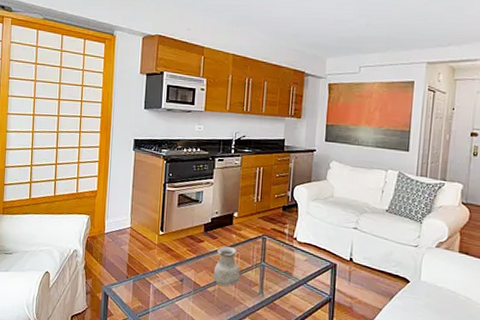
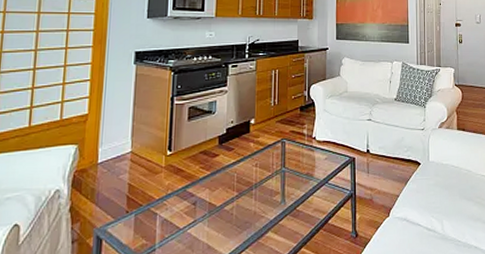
vase: present [213,246,240,287] -> none [230,157,260,202]

